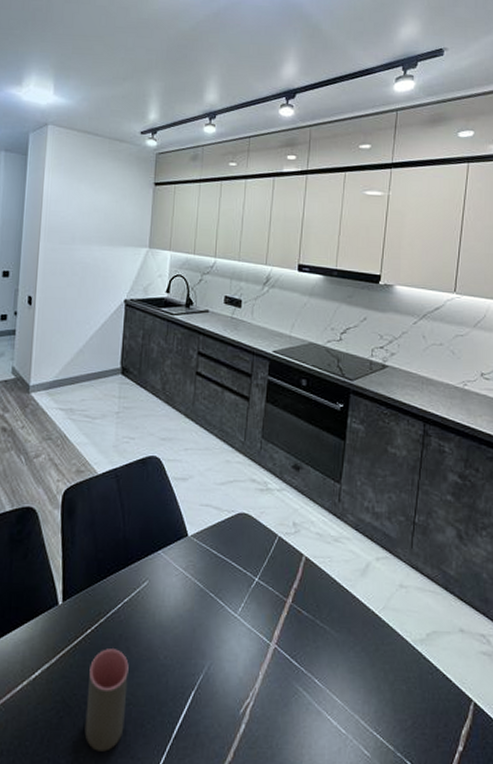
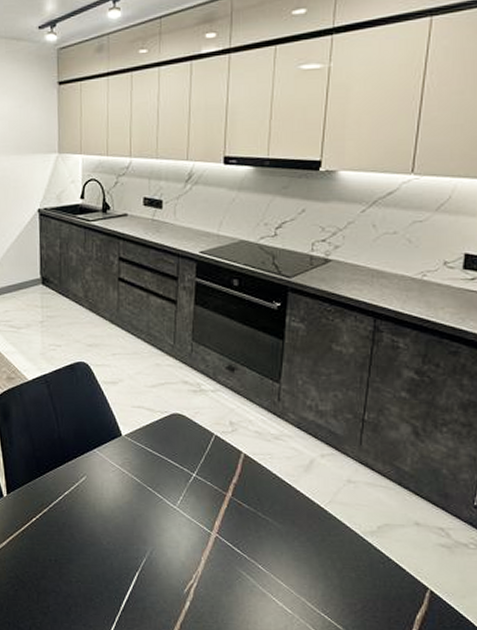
cup: present [84,649,129,752] -> none [38,534,75,619]

